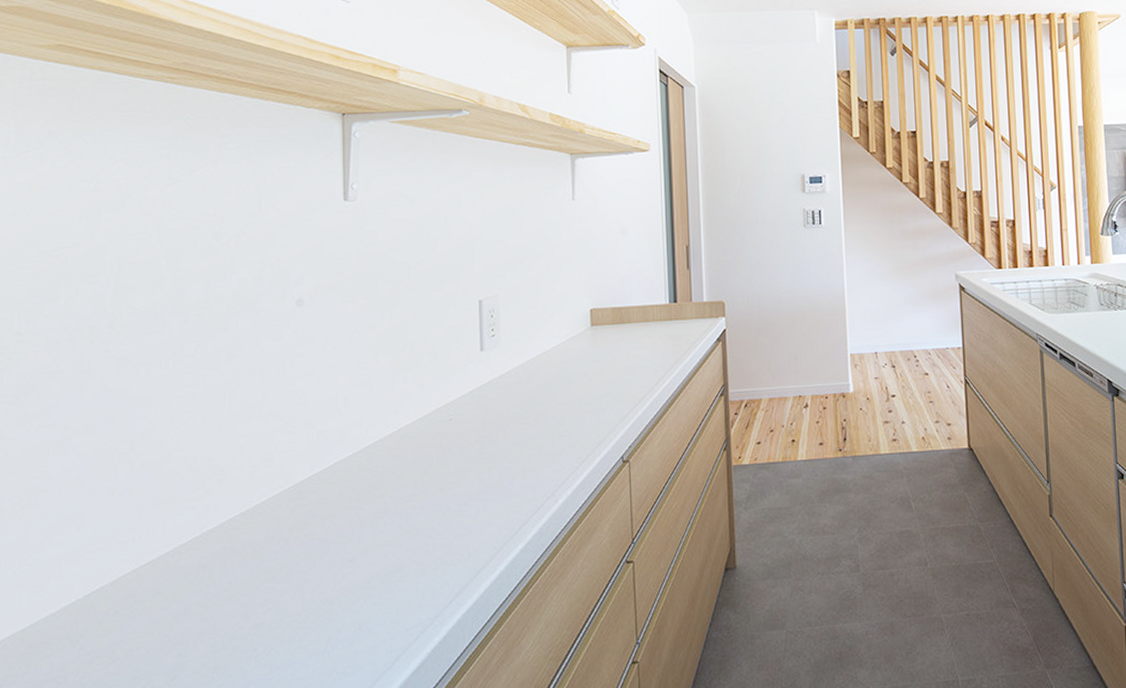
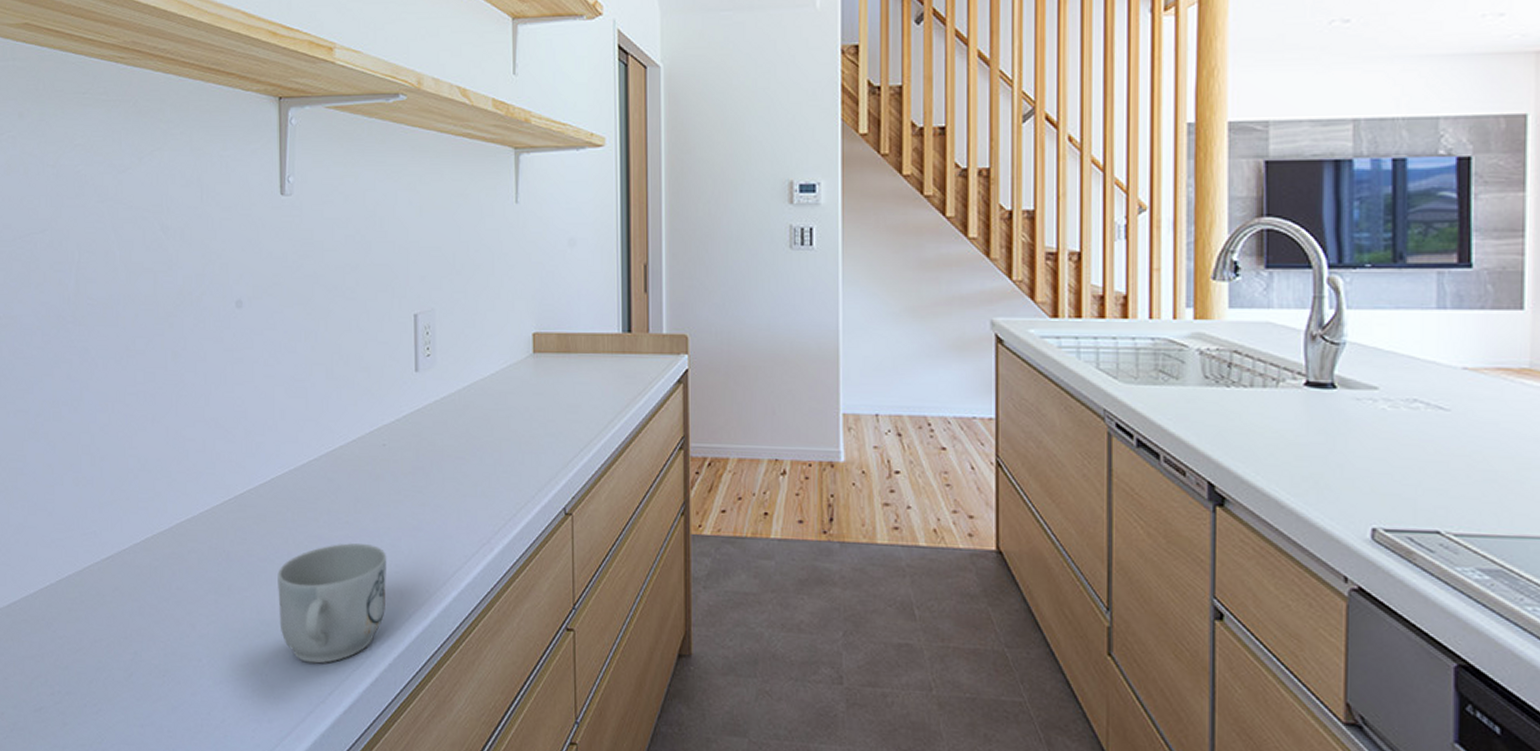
mug: none [341,512,455,633] -> present [277,543,387,664]

